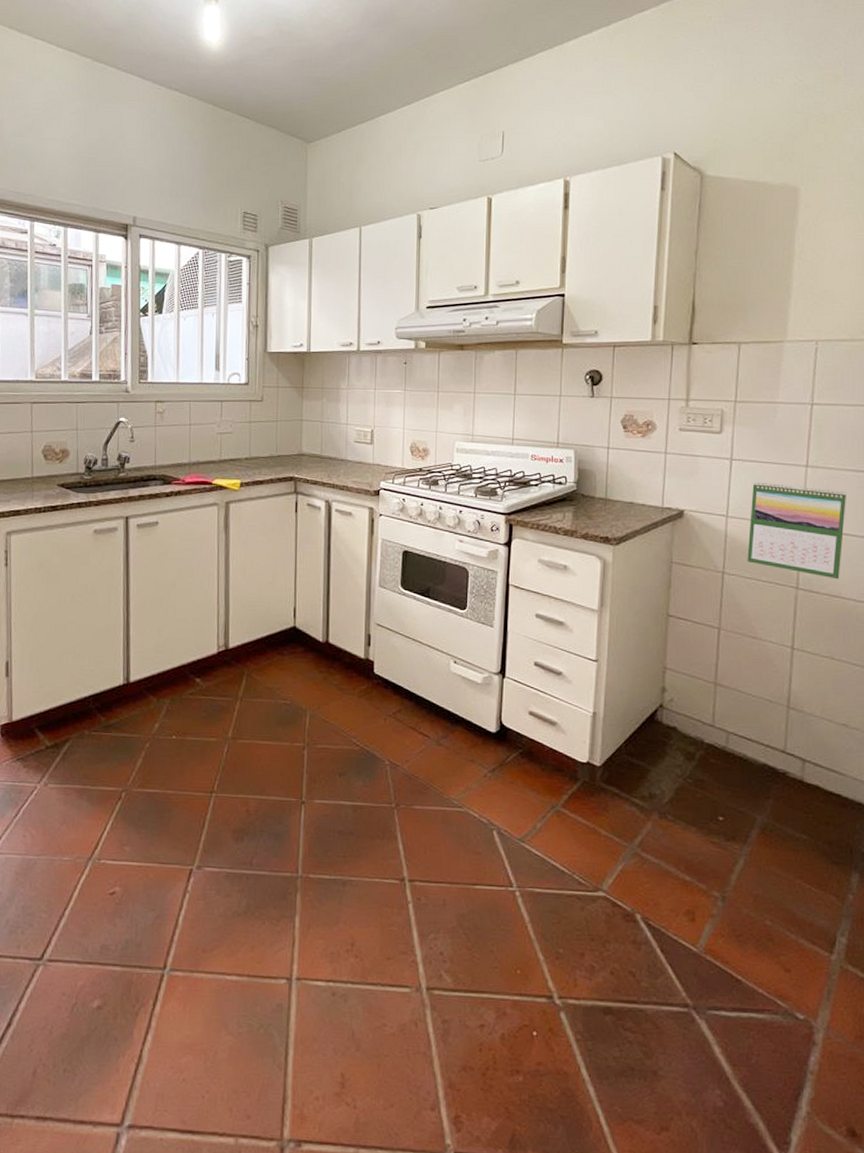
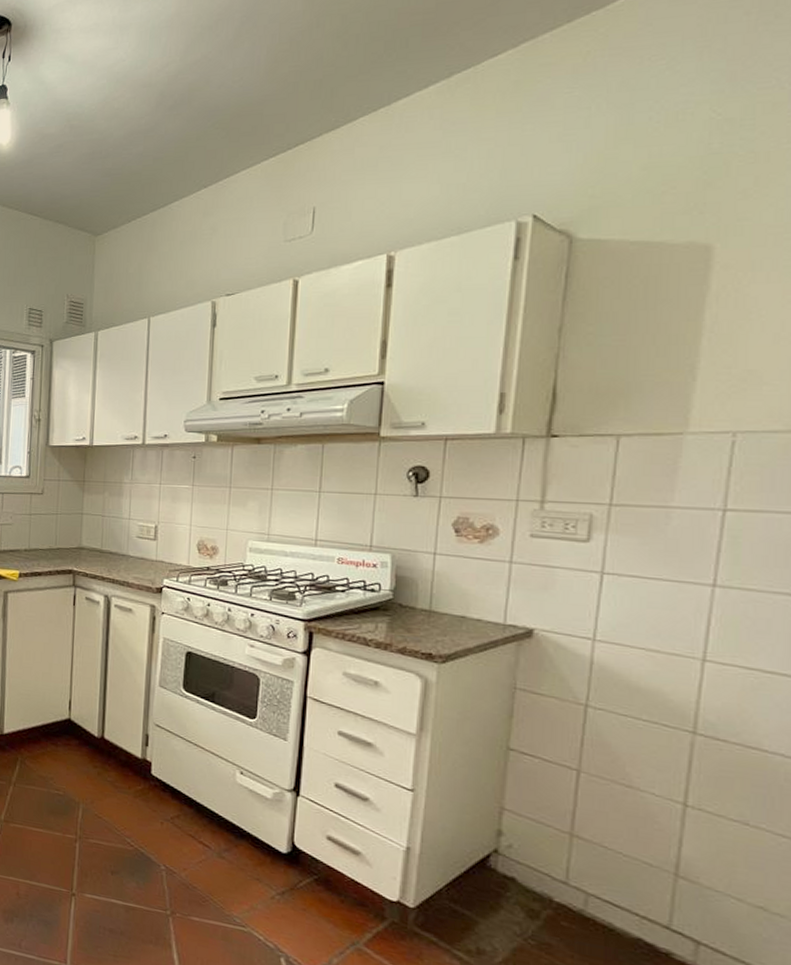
calendar: present [747,481,846,580] -> none [621,600,774,728]

